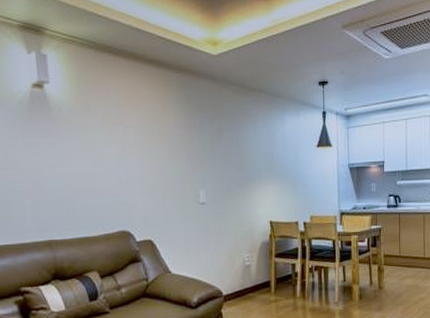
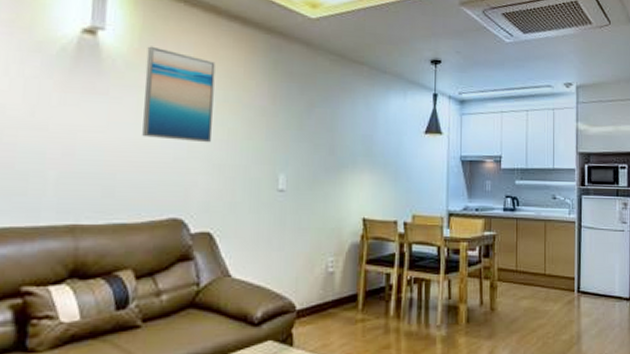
wall art: none [84,93,143,170] -> present [142,46,216,143]

